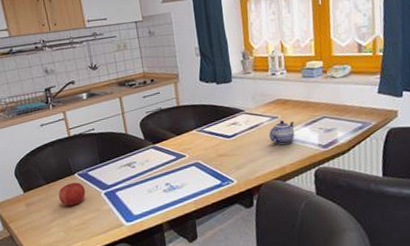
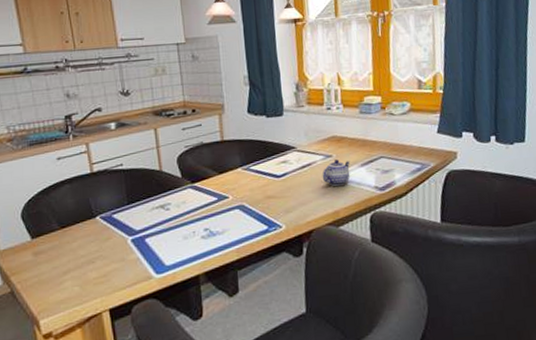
fruit: present [58,182,86,206] -> none [75,227,109,255]

